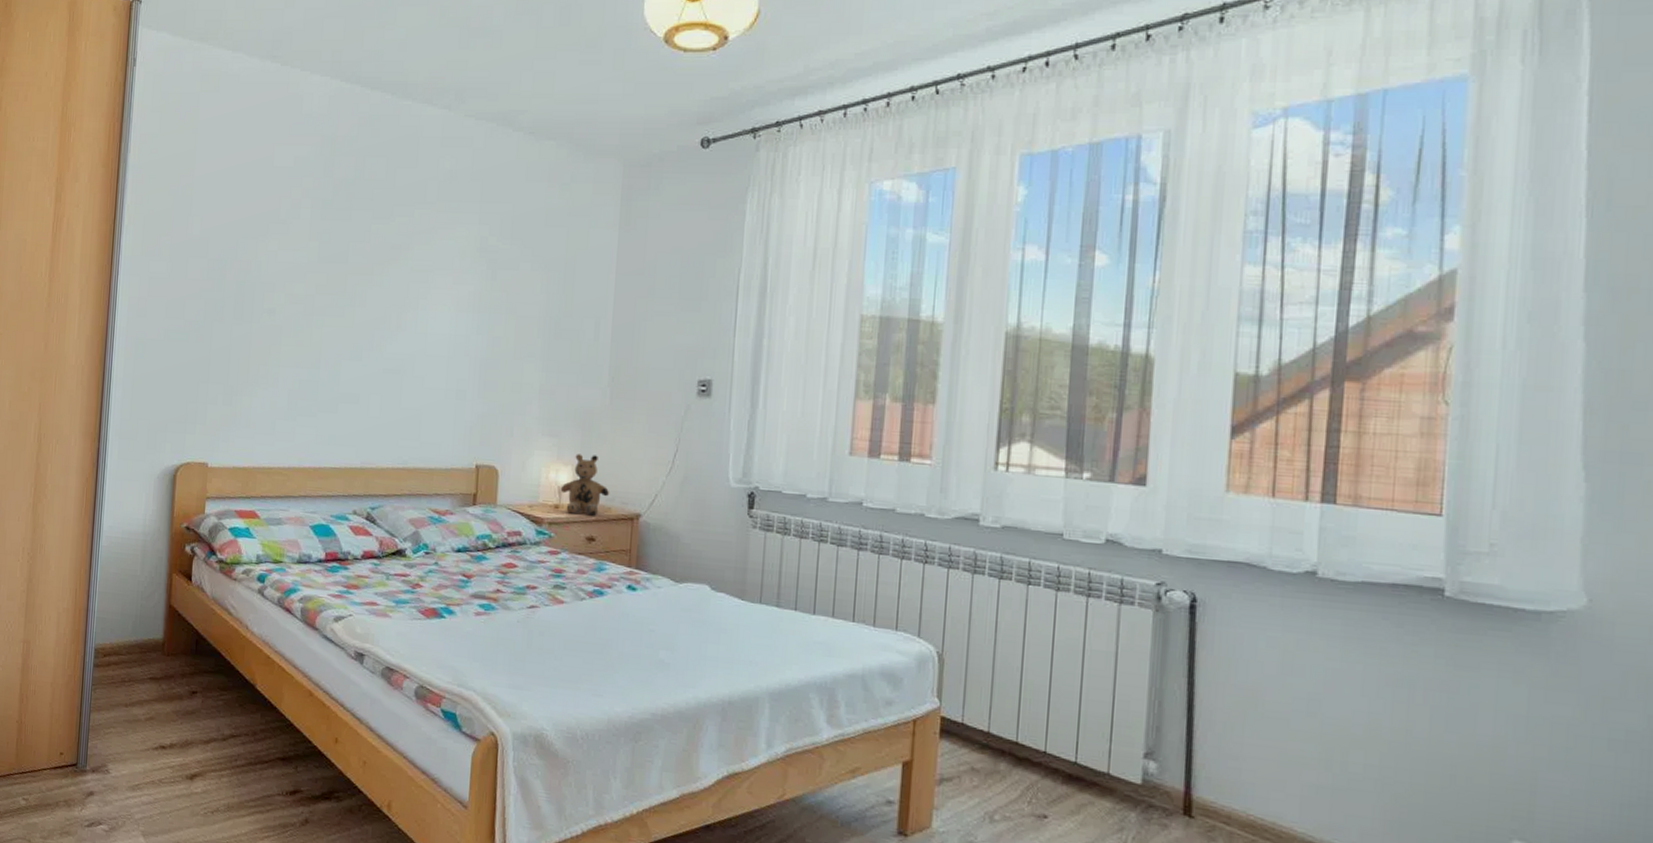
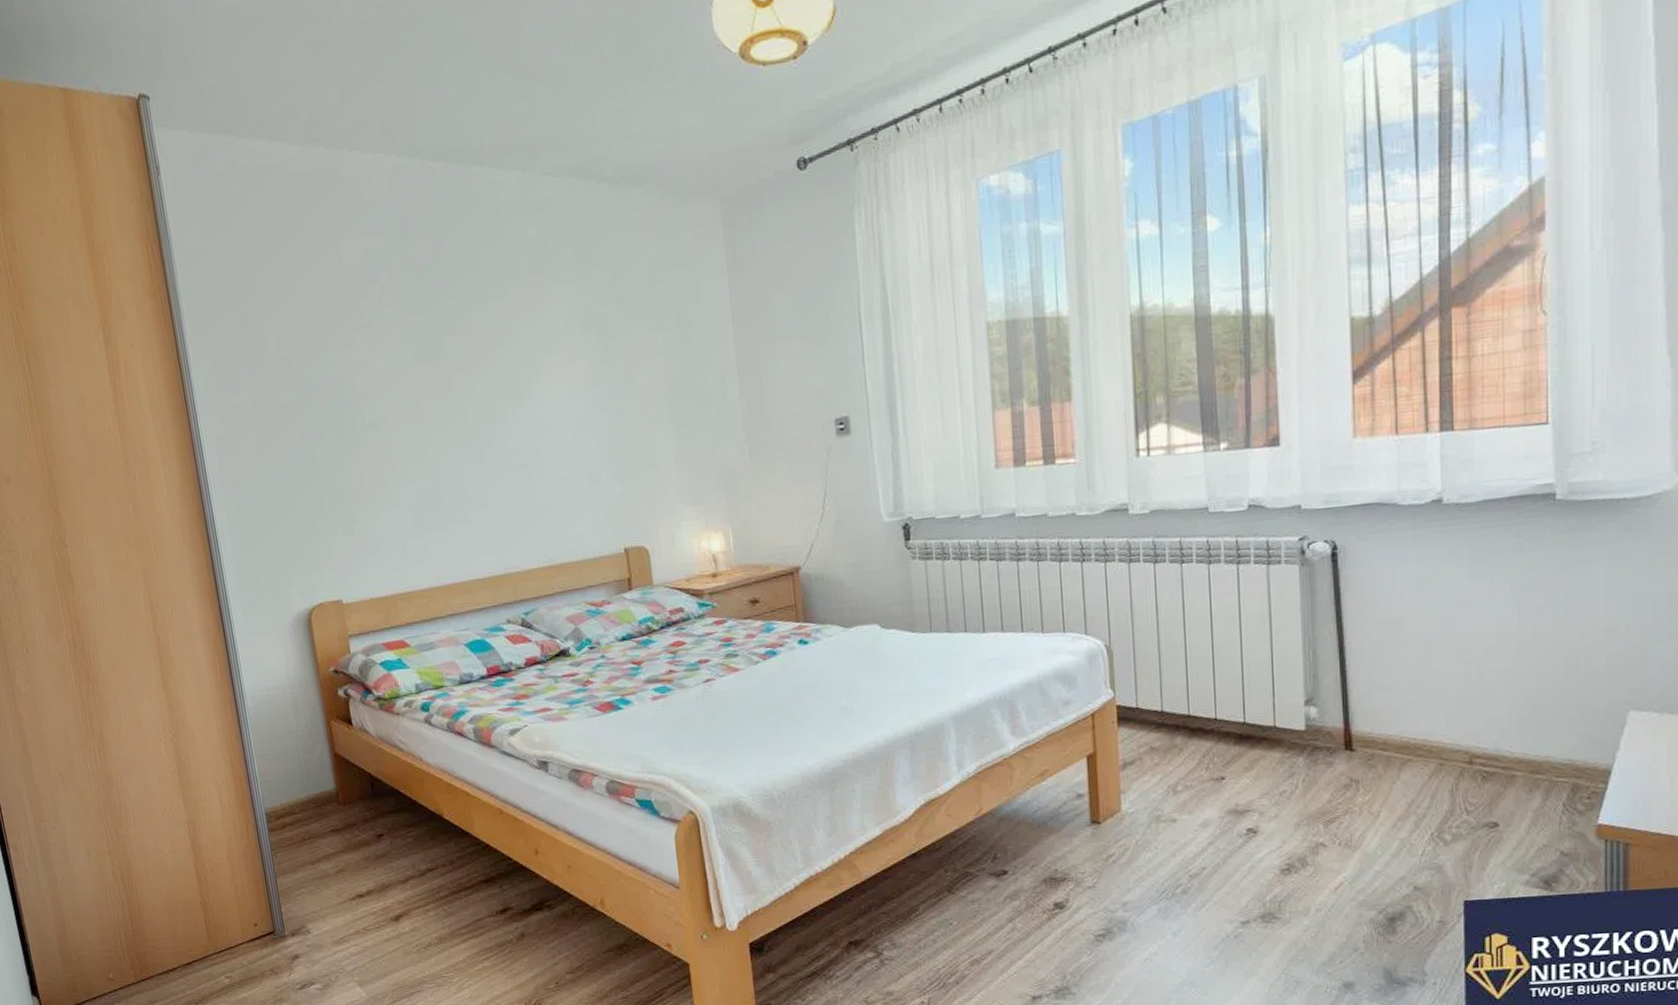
teddy bear: present [560,454,610,516] -> none [714,515,766,580]

